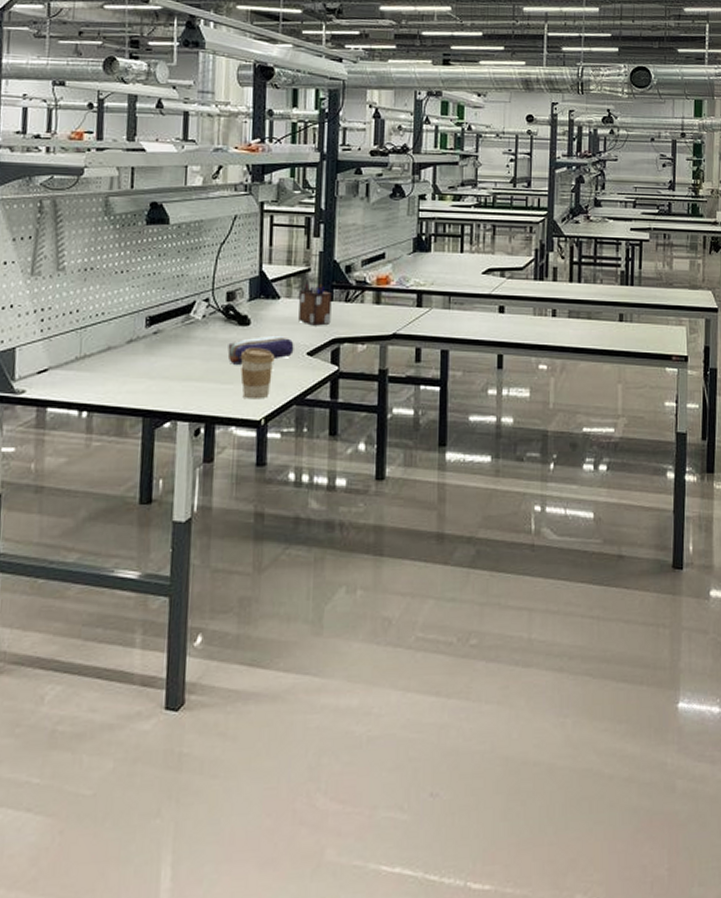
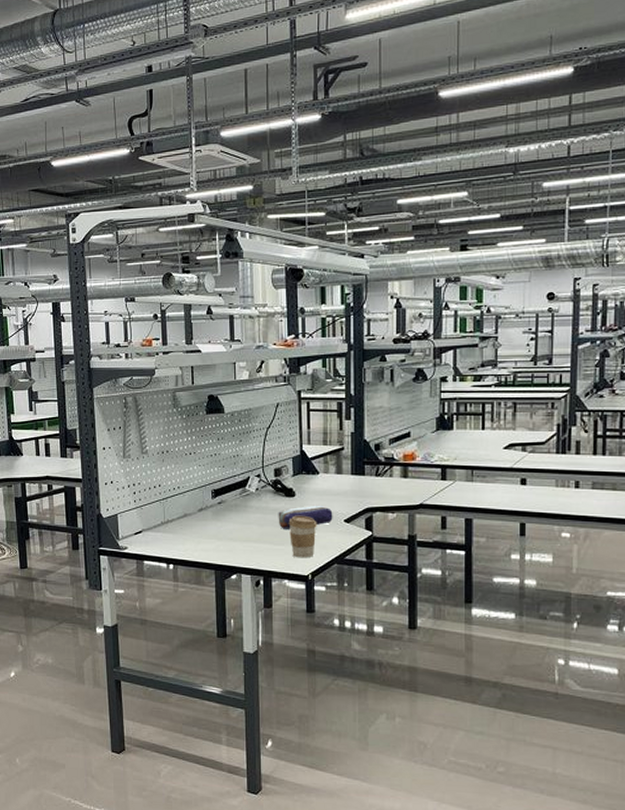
desk organizer: present [298,278,332,326] -> none [336,456,364,497]

